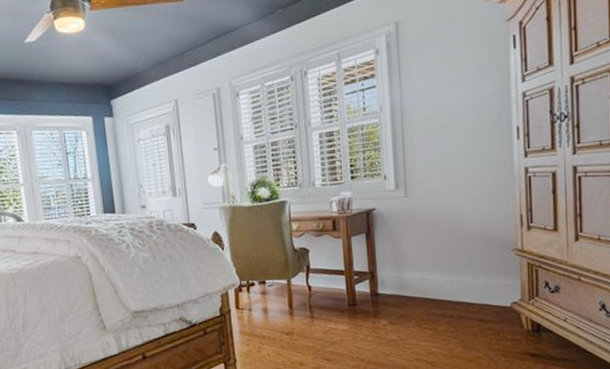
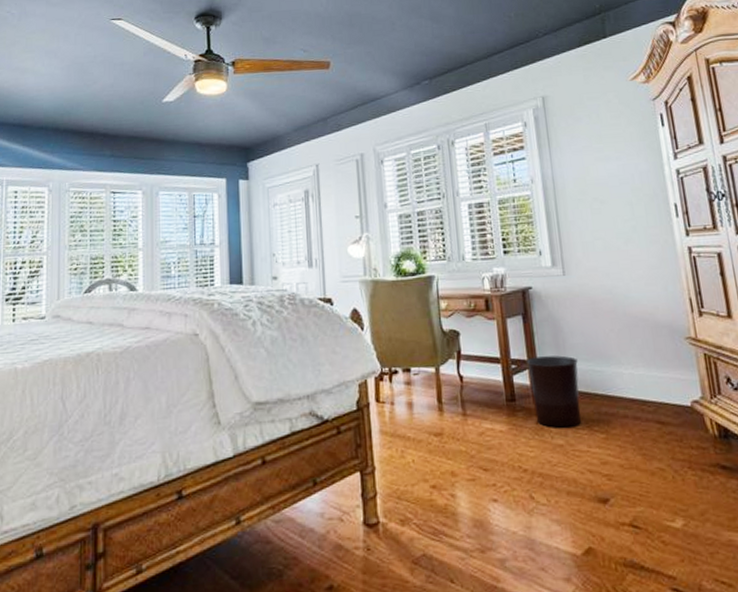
waste bin: none [367,267,413,327] -> present [525,355,582,428]

